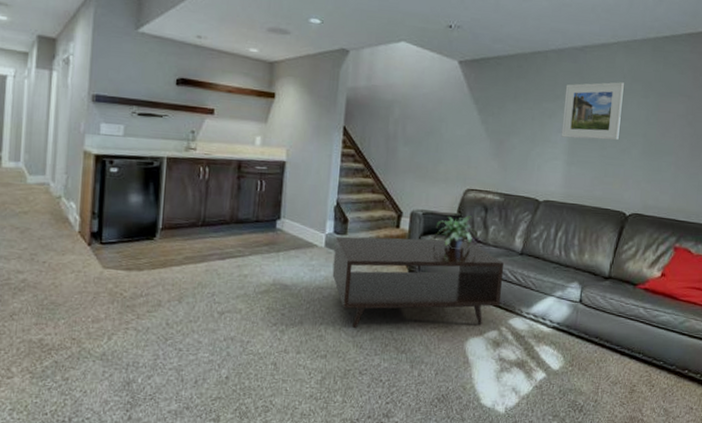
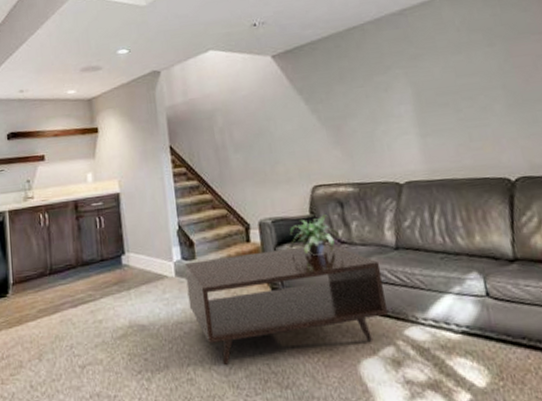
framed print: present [561,82,624,140] -> none [394,36,474,109]

